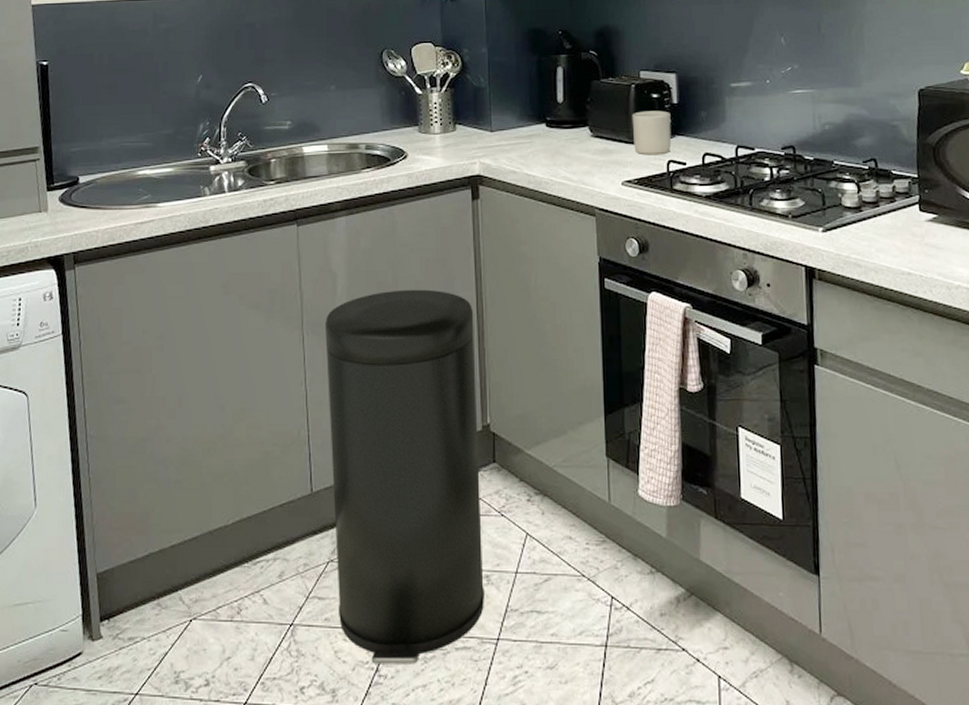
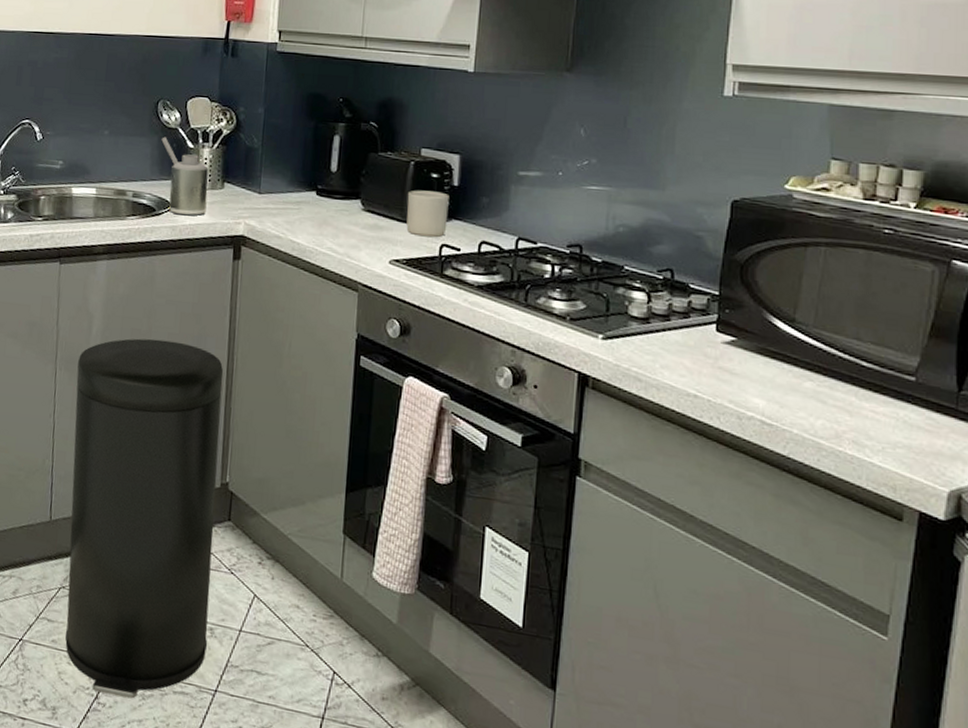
soap dispenser: none [389,85,440,162] -> present [161,137,209,216]

